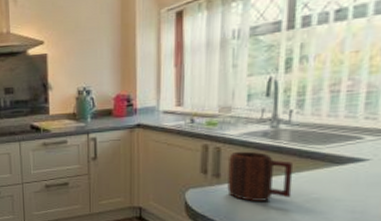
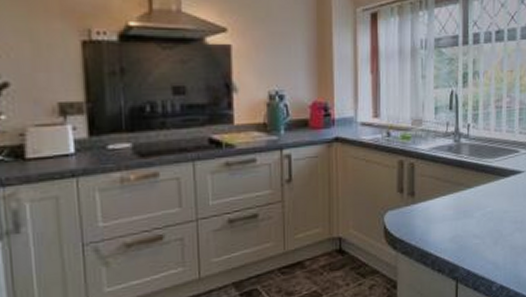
mug: present [227,151,293,201] -> none [421,166,473,220]

